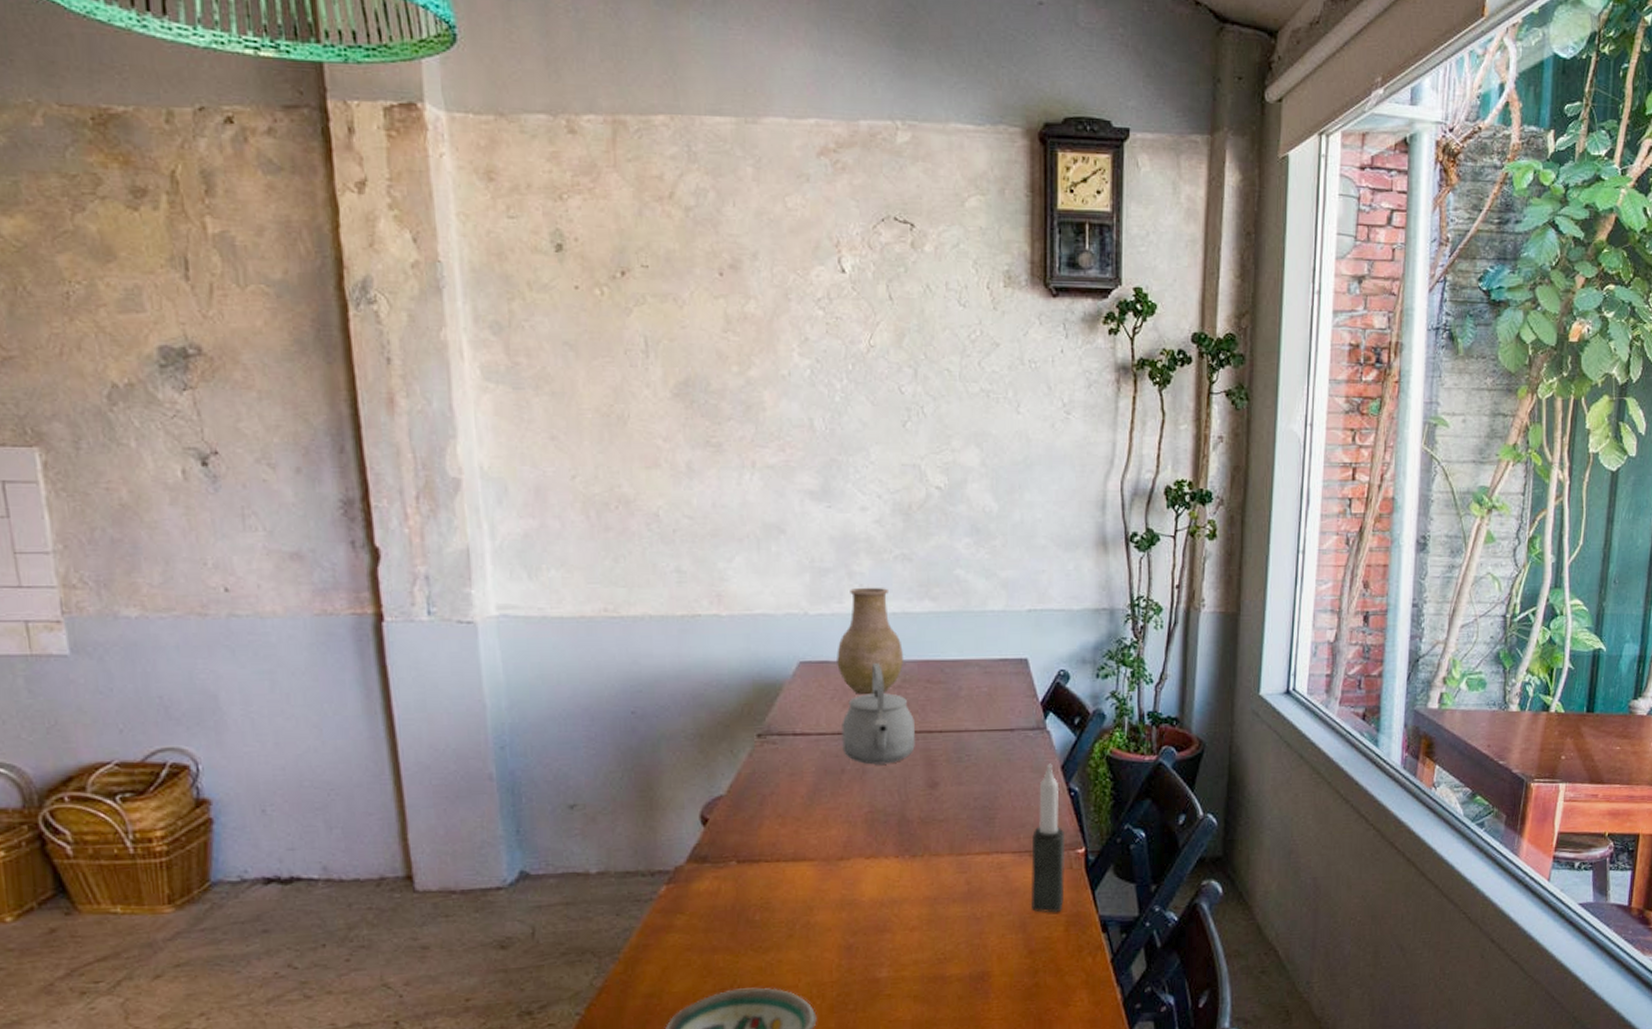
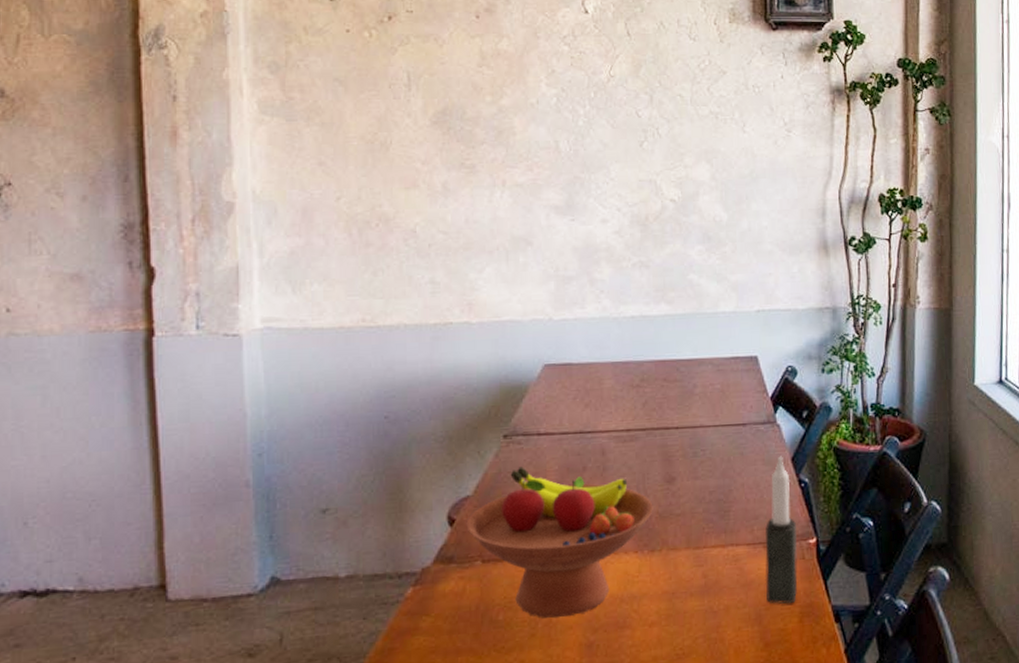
fruit bowl: none [720,767,915,920] -> present [466,467,653,619]
vase: present [837,587,904,696] -> none [579,292,642,395]
tea kettle: present [842,663,915,765] -> none [583,364,653,462]

